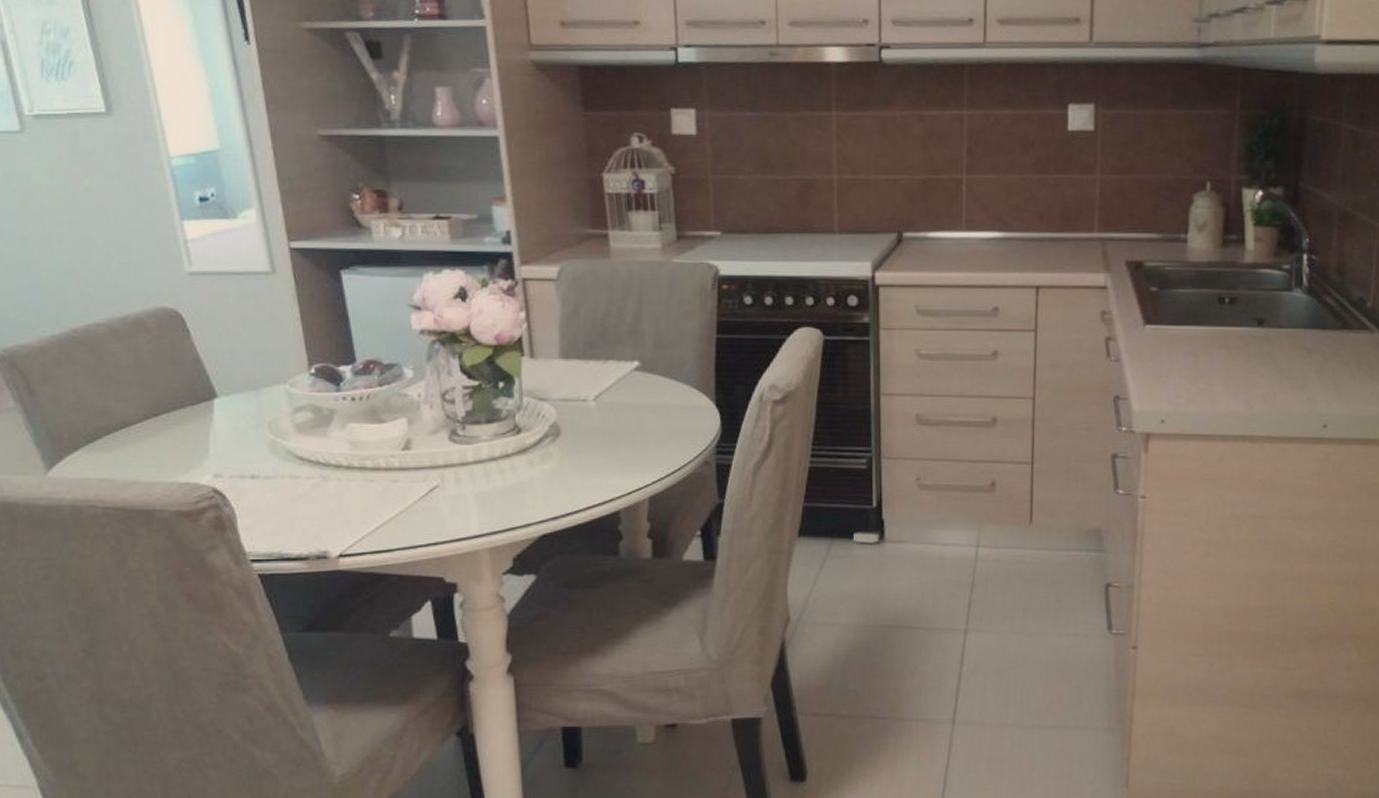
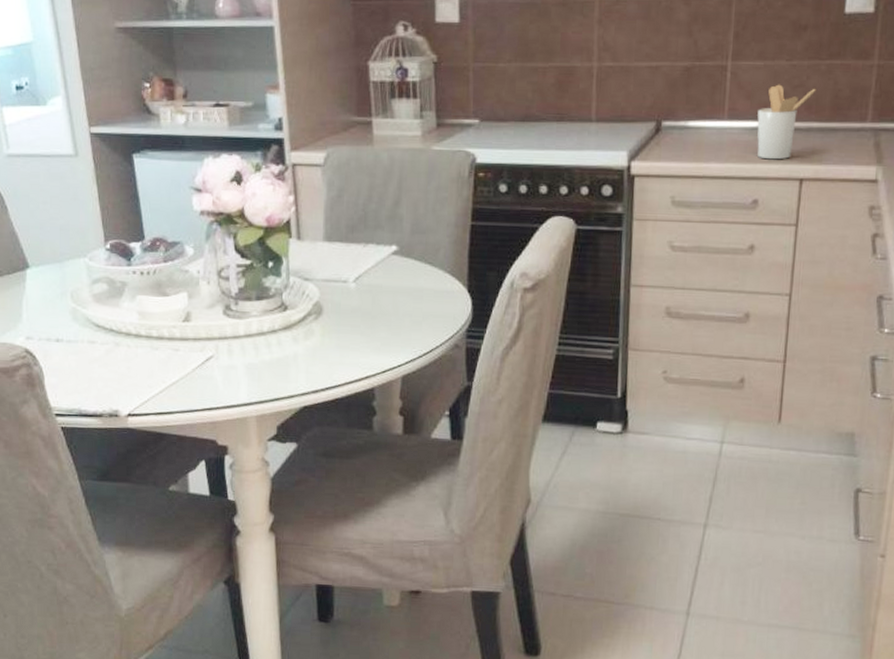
utensil holder: none [993,196,1046,269] -> present [757,84,816,160]

